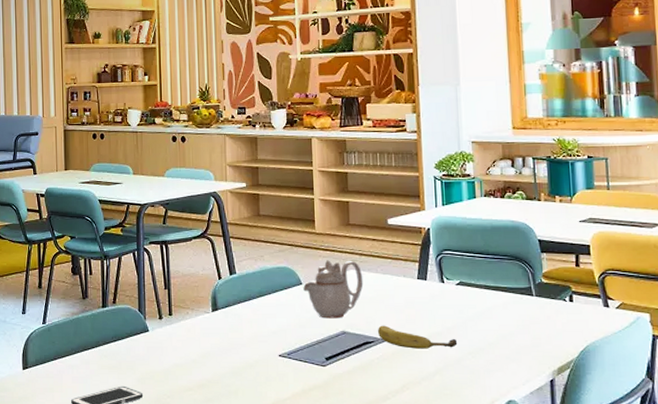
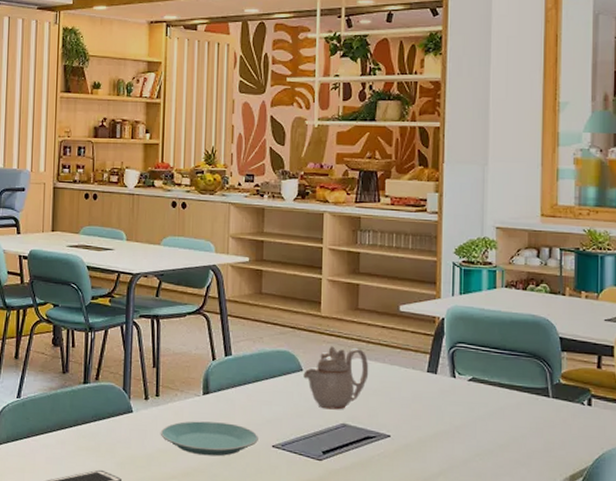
plate: none [175,336,266,368] -> present [160,421,258,457]
fruit: present [378,325,458,349] -> none [381,419,465,448]

